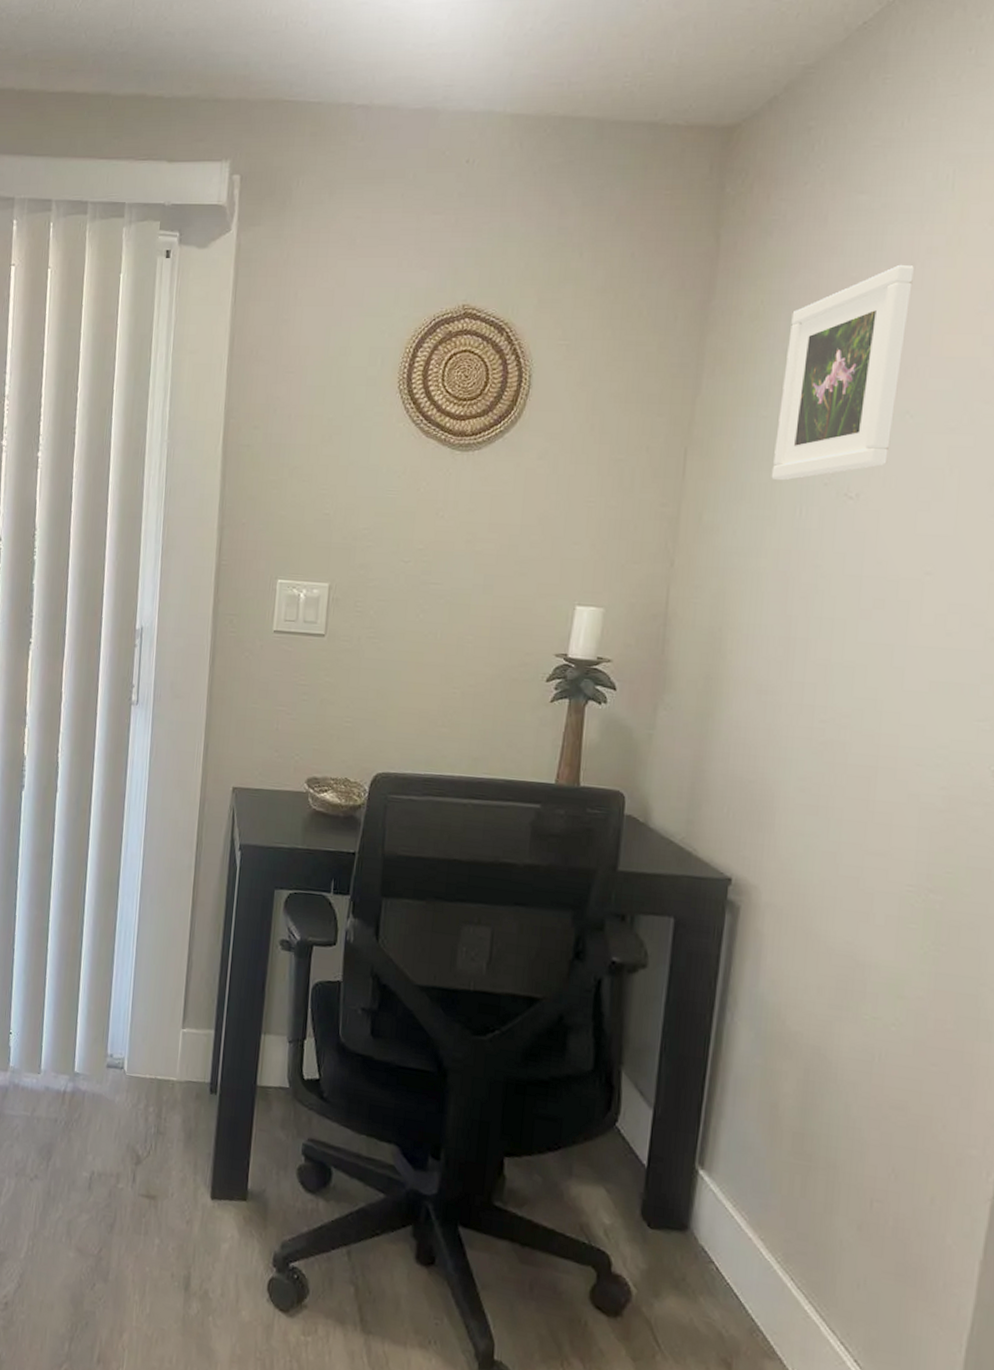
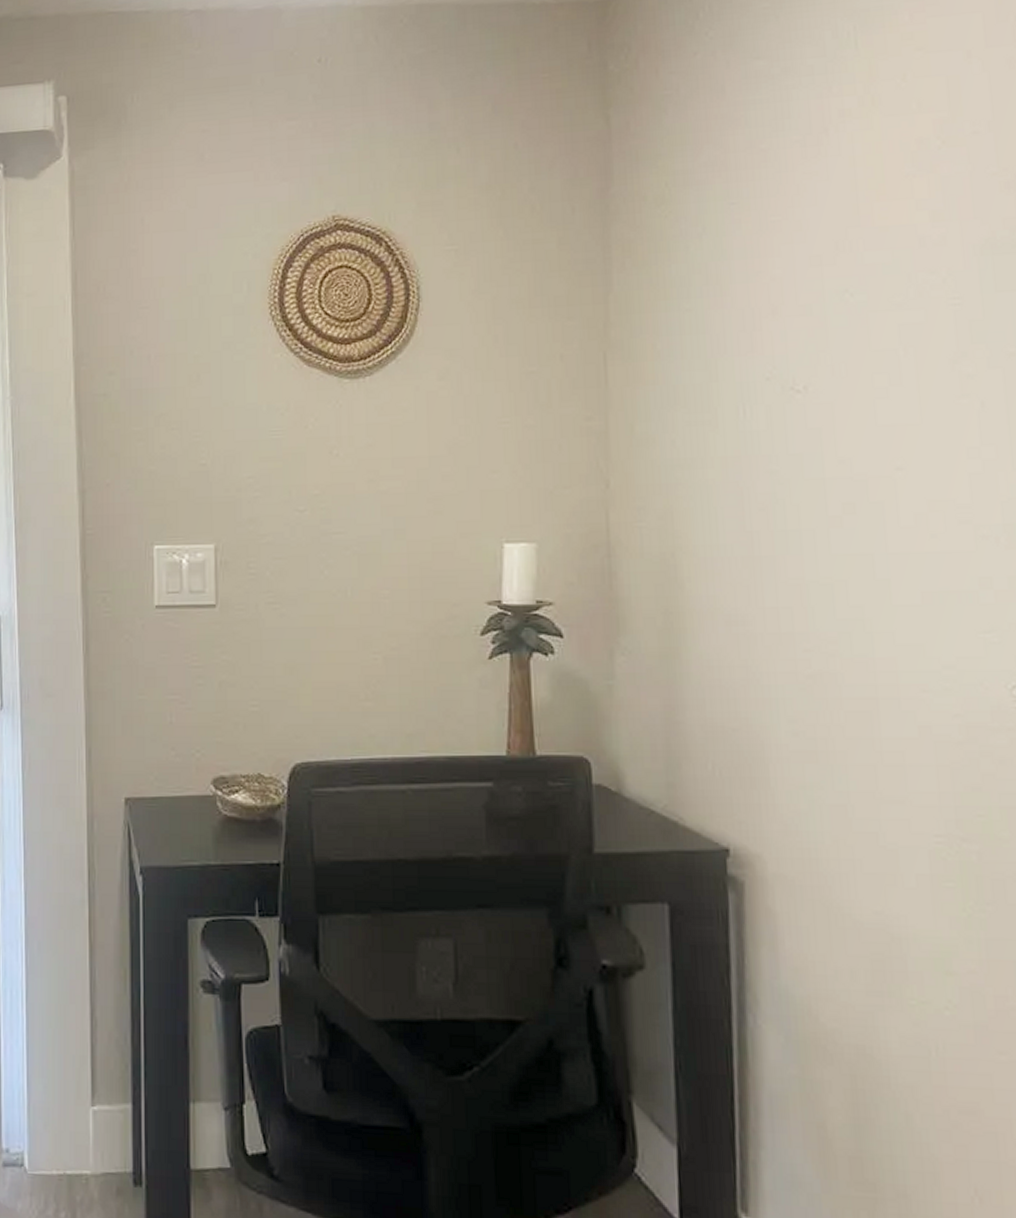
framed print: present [771,264,916,481] -> none [701,130,833,379]

